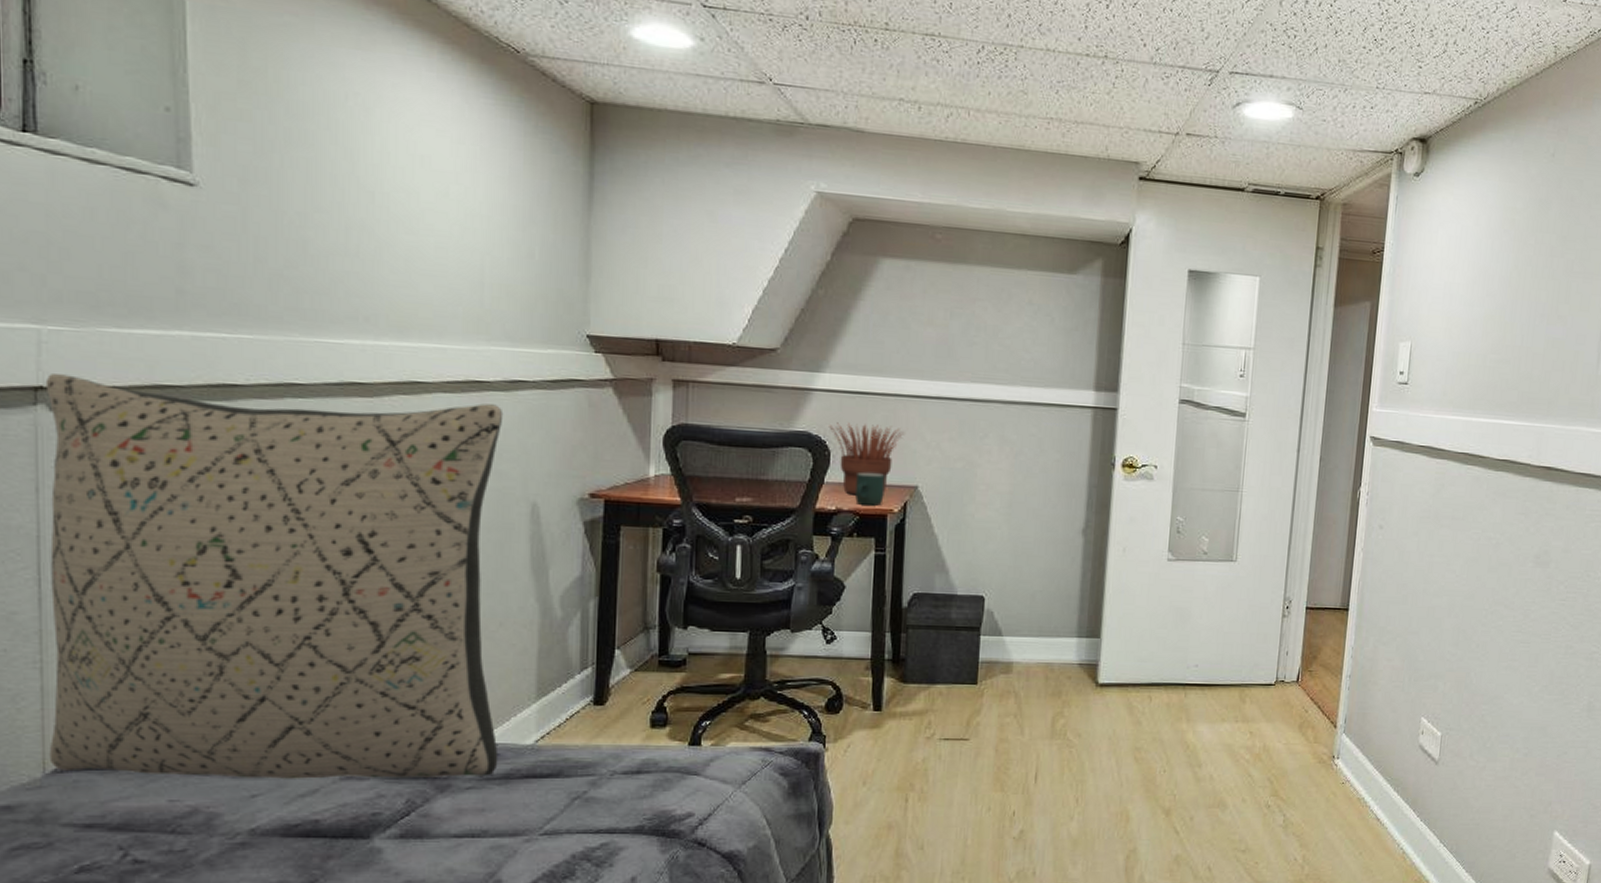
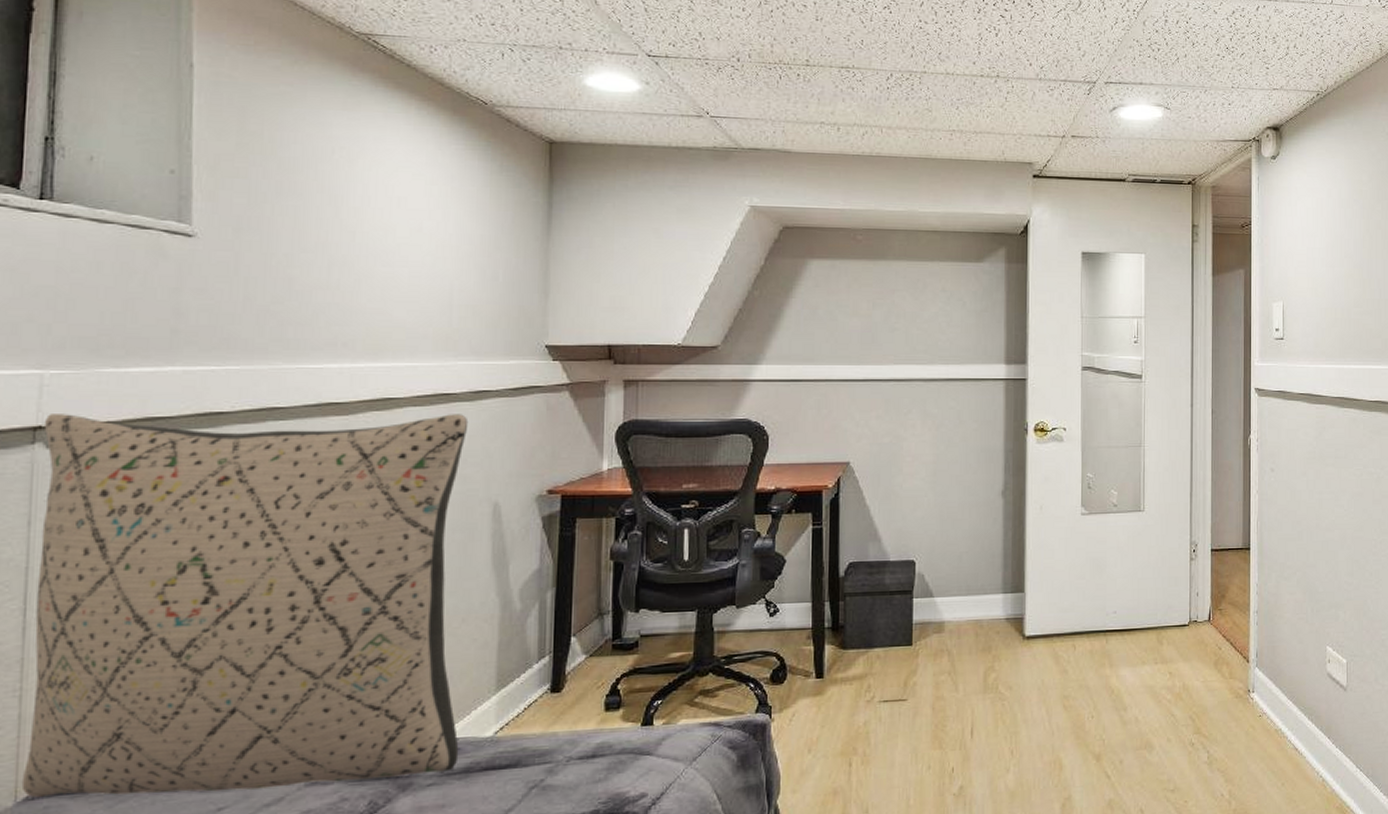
potted plant: present [829,422,905,495] -> none [766,408,836,475]
mug: present [855,472,885,506] -> none [793,452,819,483]

